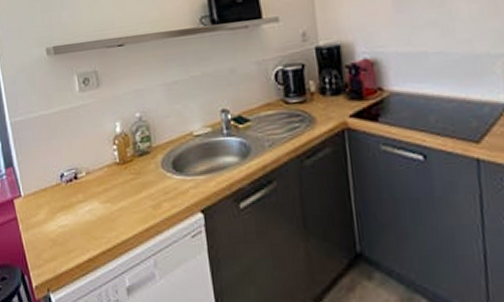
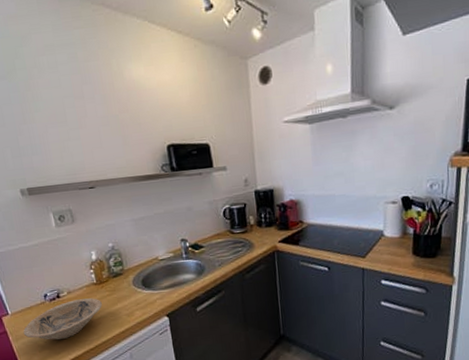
bowl: none [34,181,124,234] -> present [23,298,102,341]

